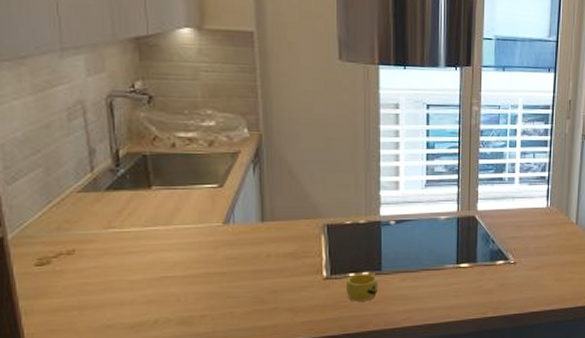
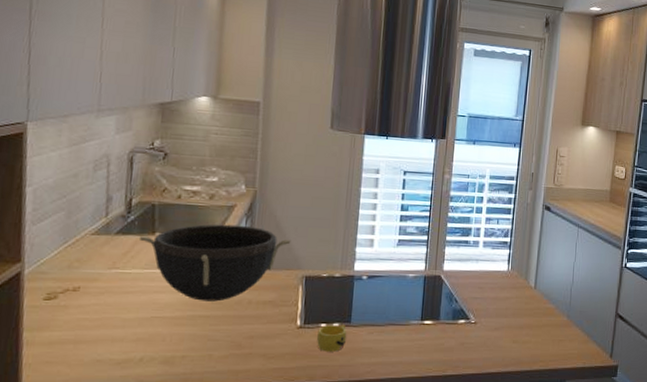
bowl: none [135,173,307,257] -> present [140,224,291,302]

